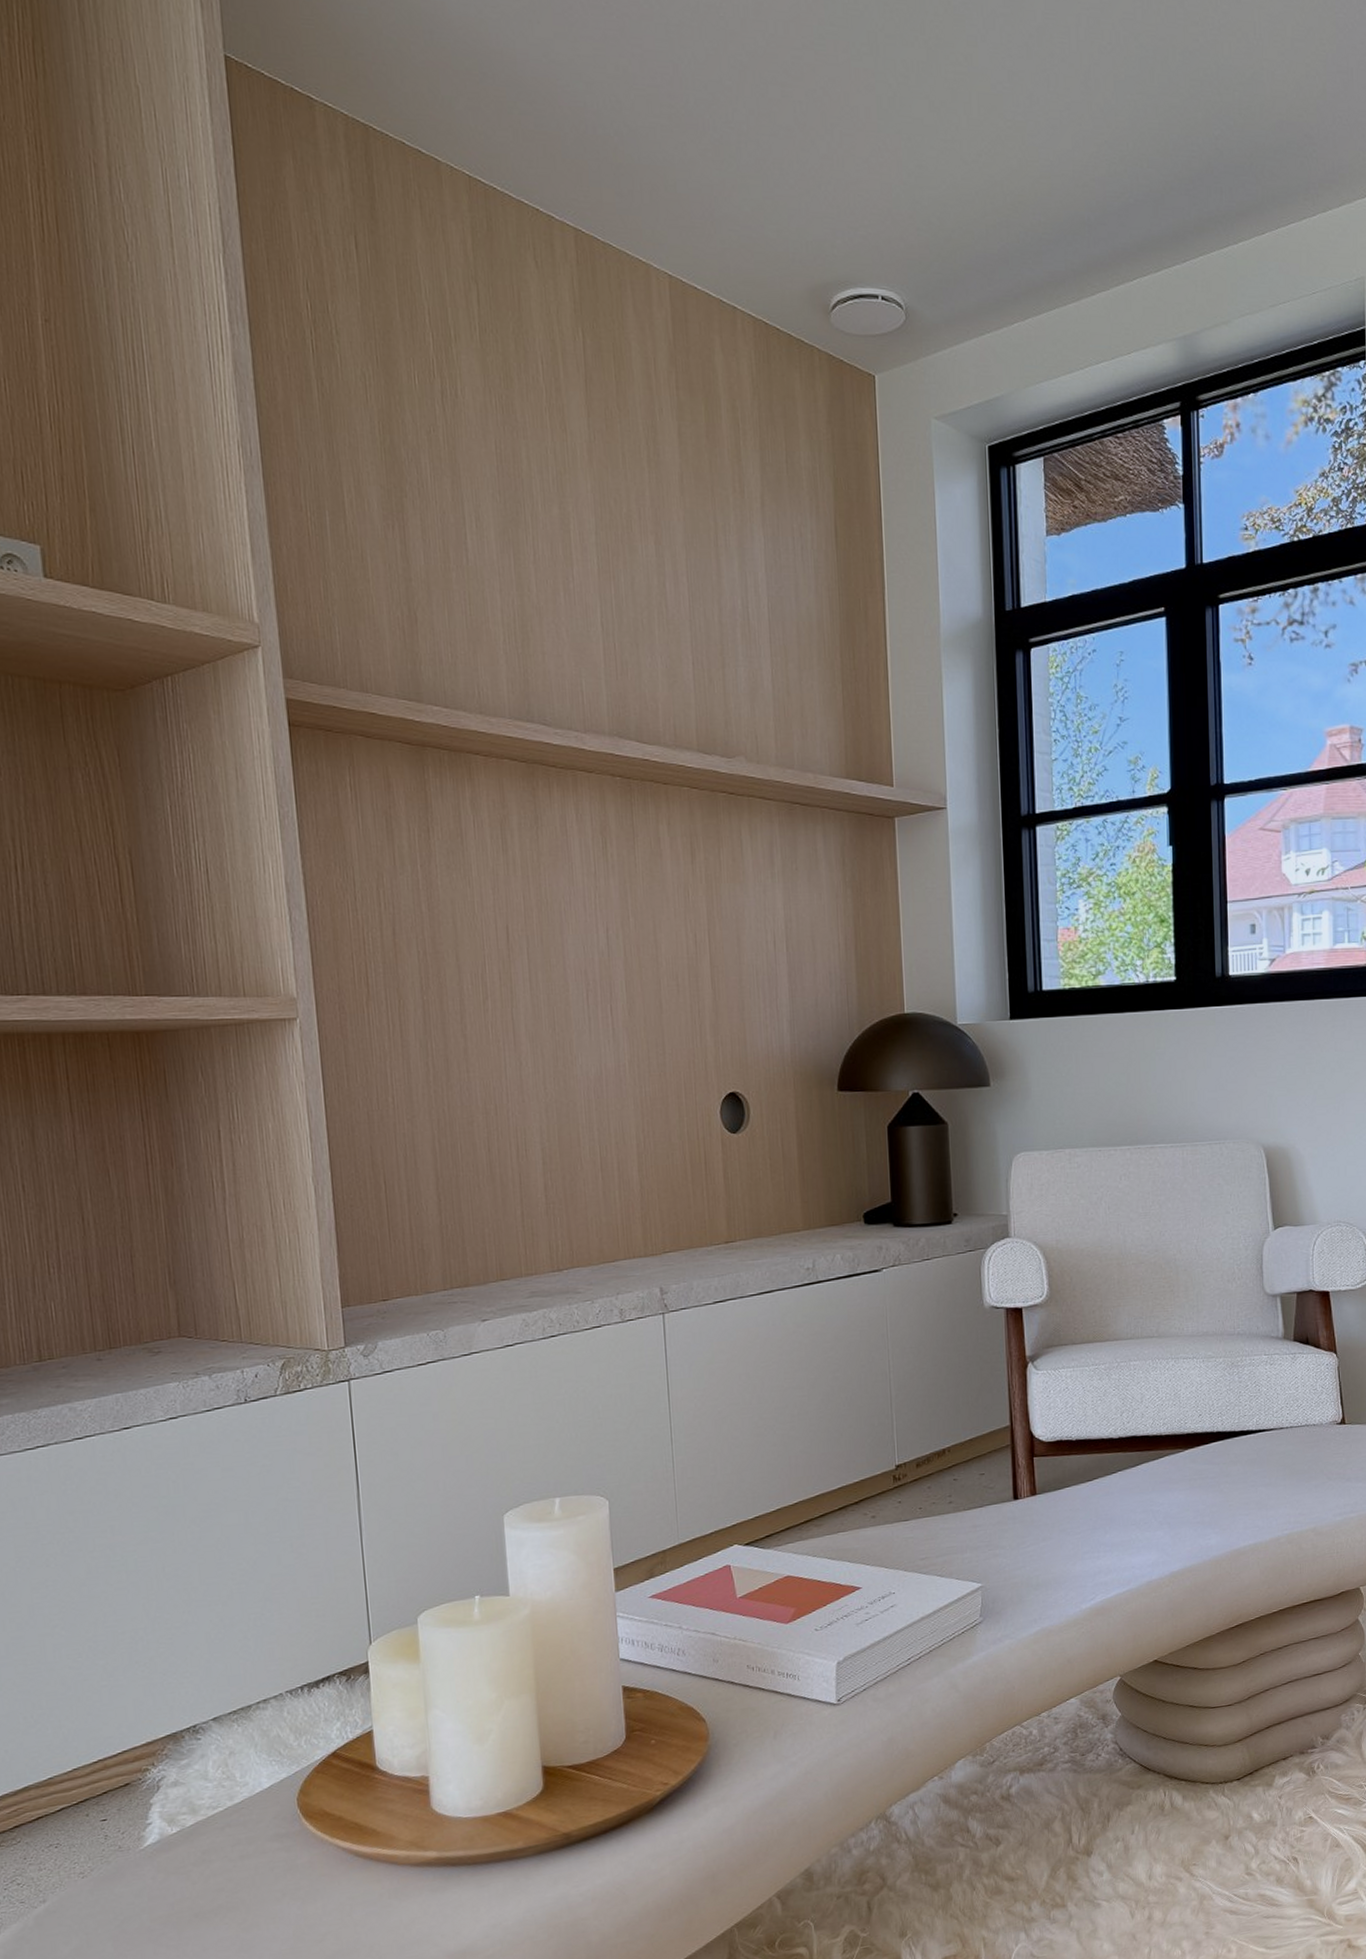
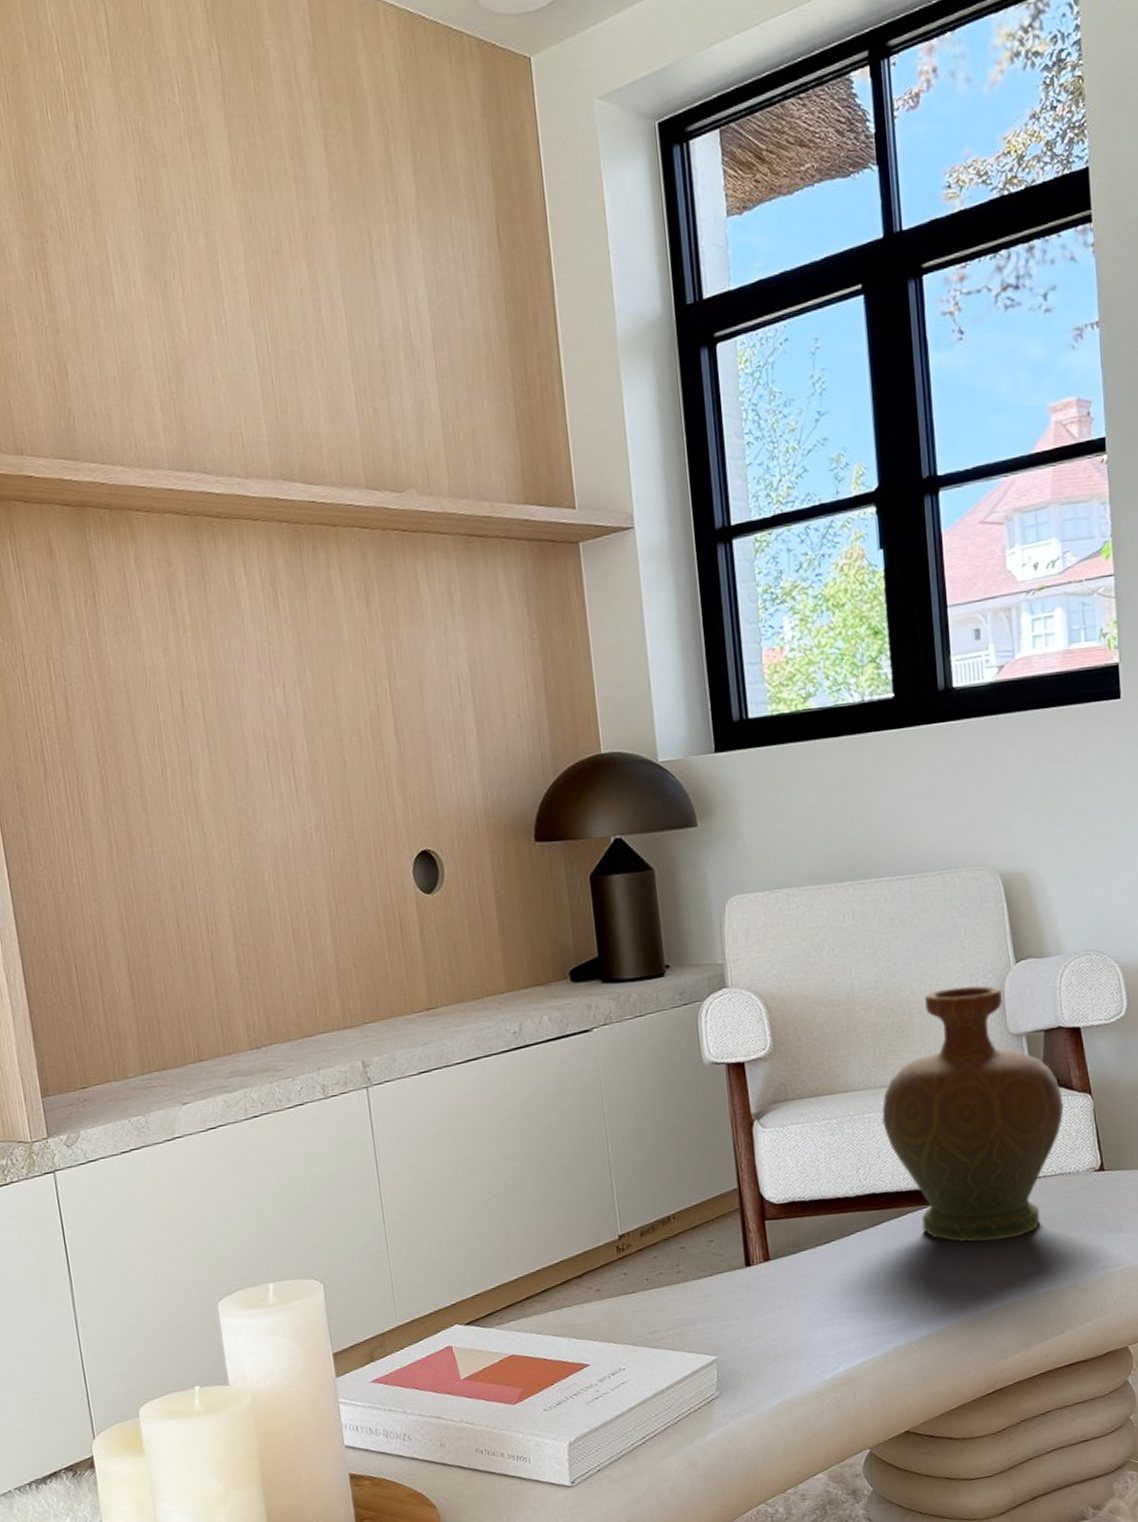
decorative vase: none [1146,1248,1311,1486] -> present [882,985,1064,1242]

